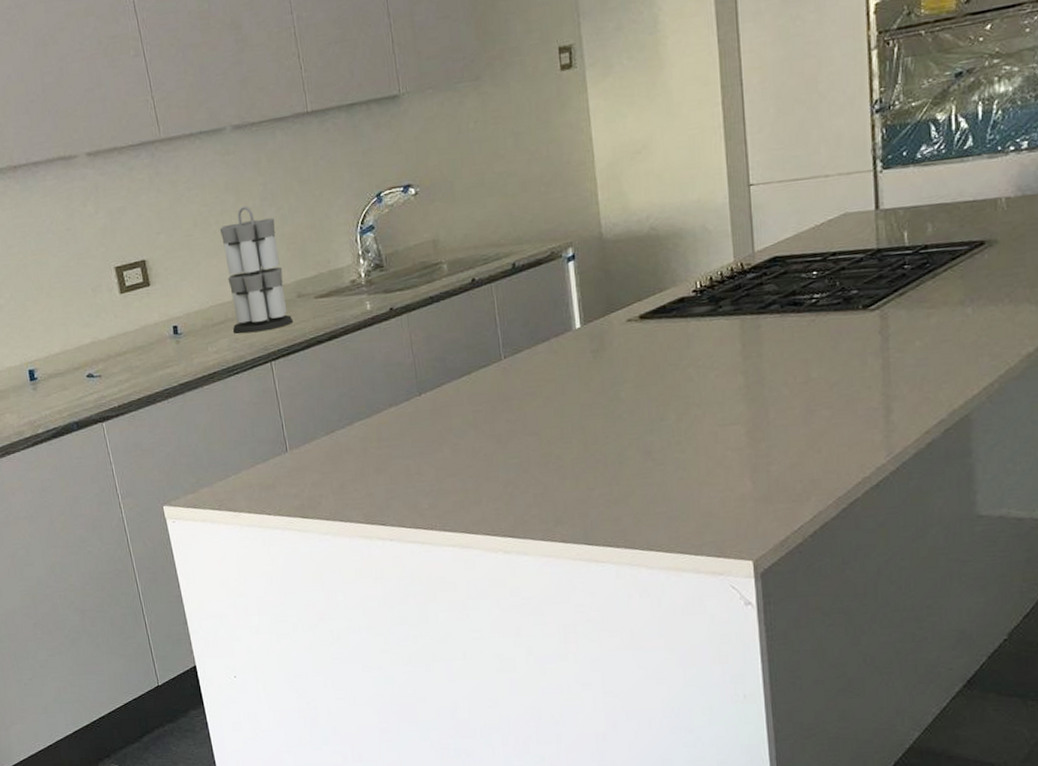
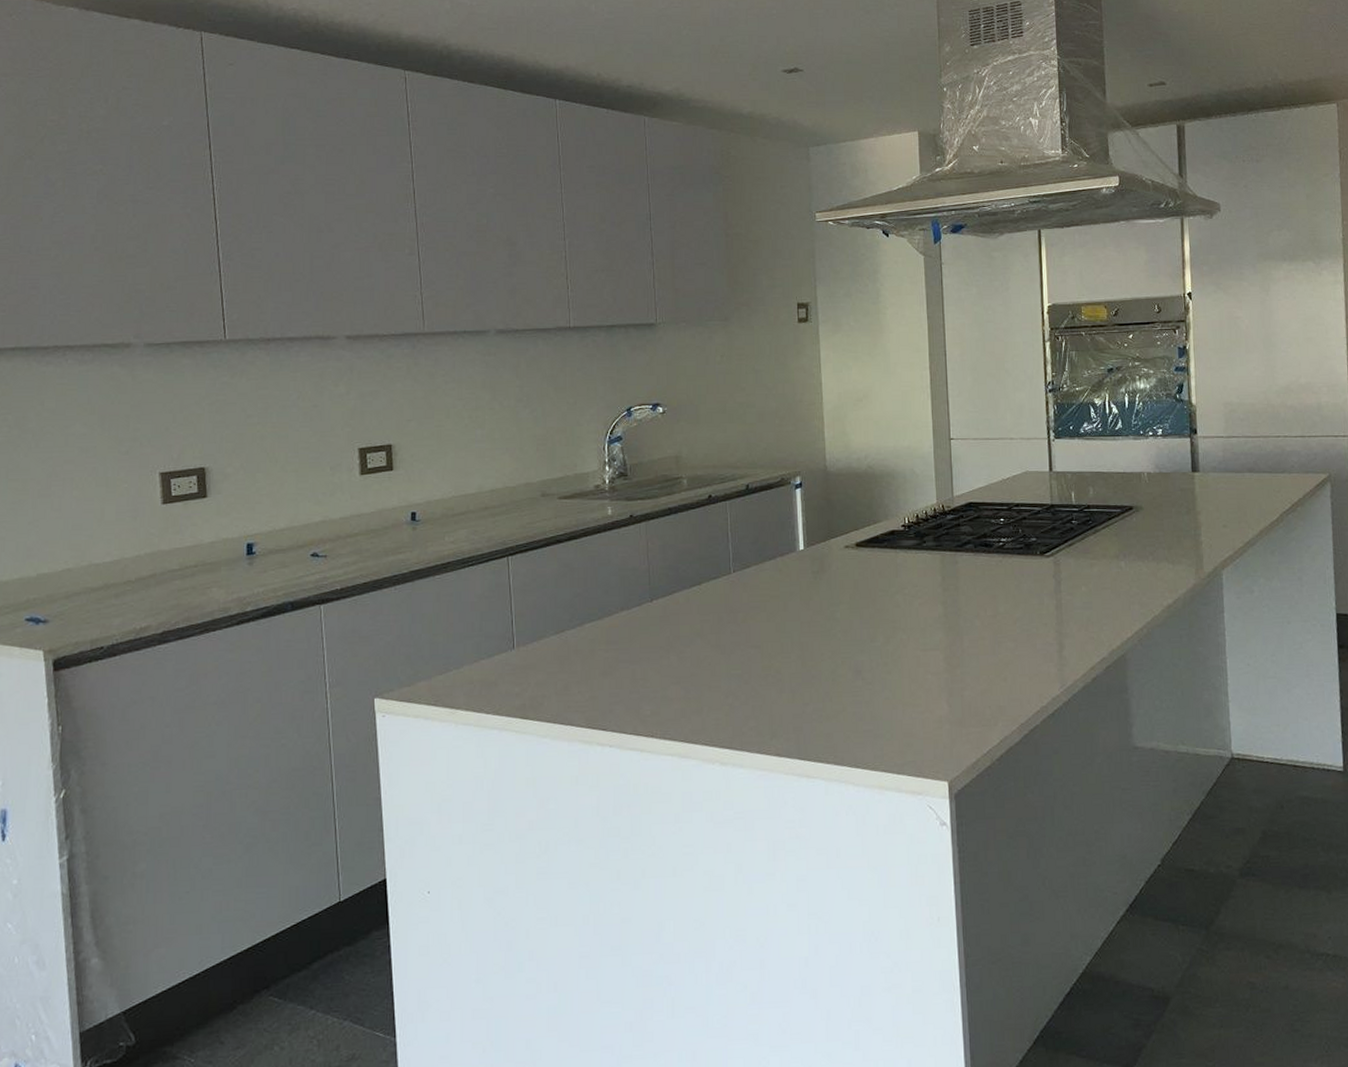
spice rack: present [219,206,294,334] -> none [471,404,535,527]

